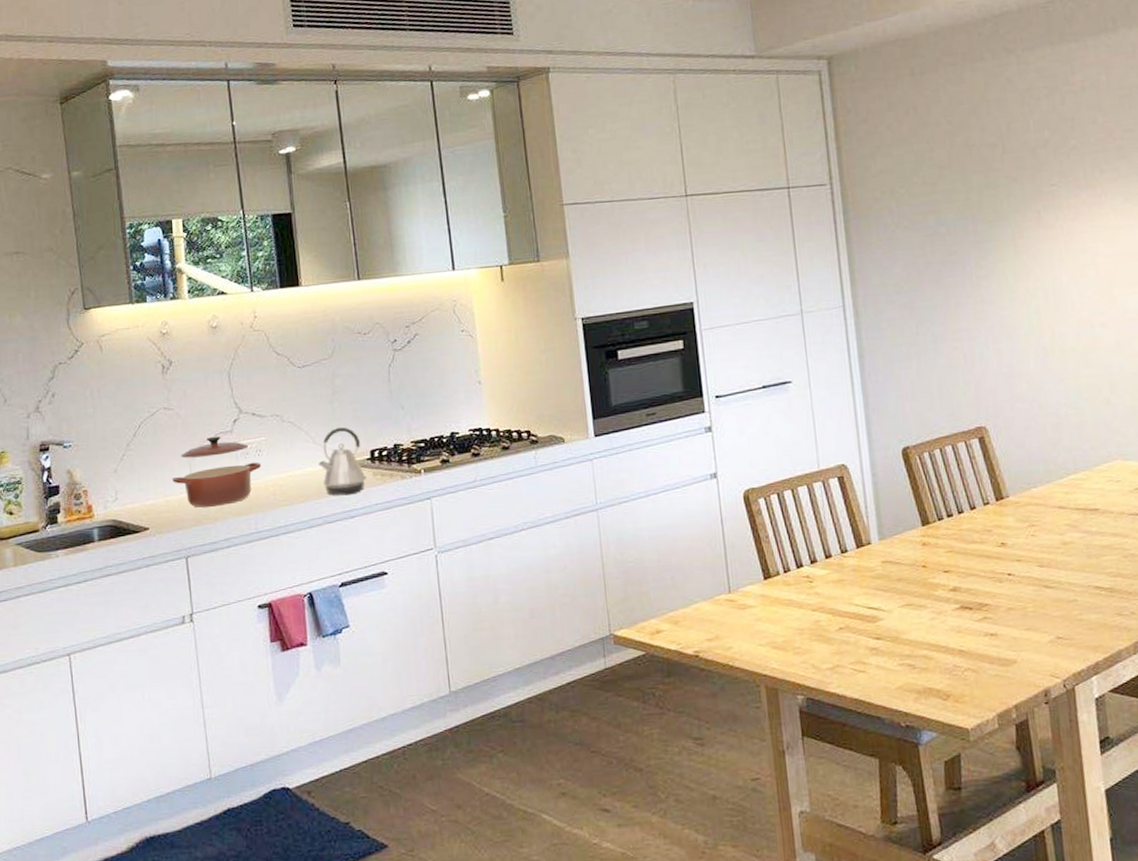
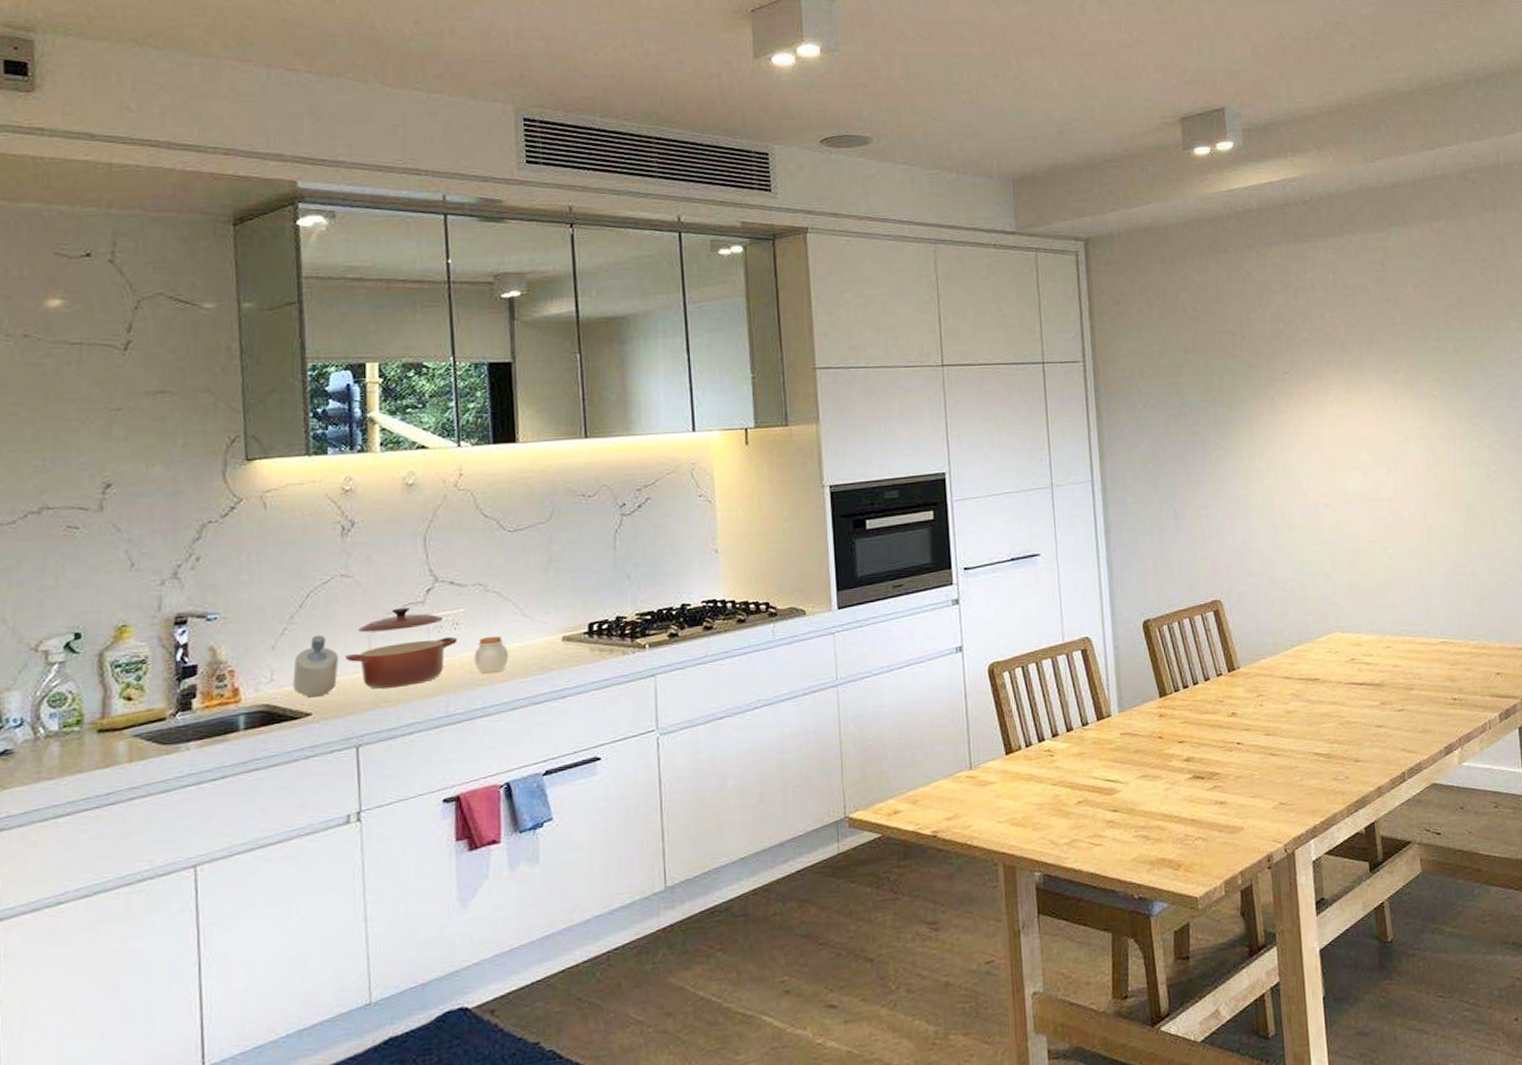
soap dispenser: none [132,460,168,514] -> present [293,634,339,698]
jar: none [275,461,305,495] -> present [473,635,510,674]
kettle: present [318,427,367,496] -> none [526,597,582,674]

